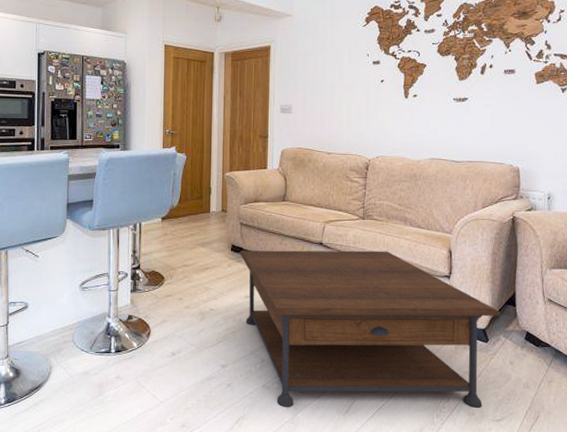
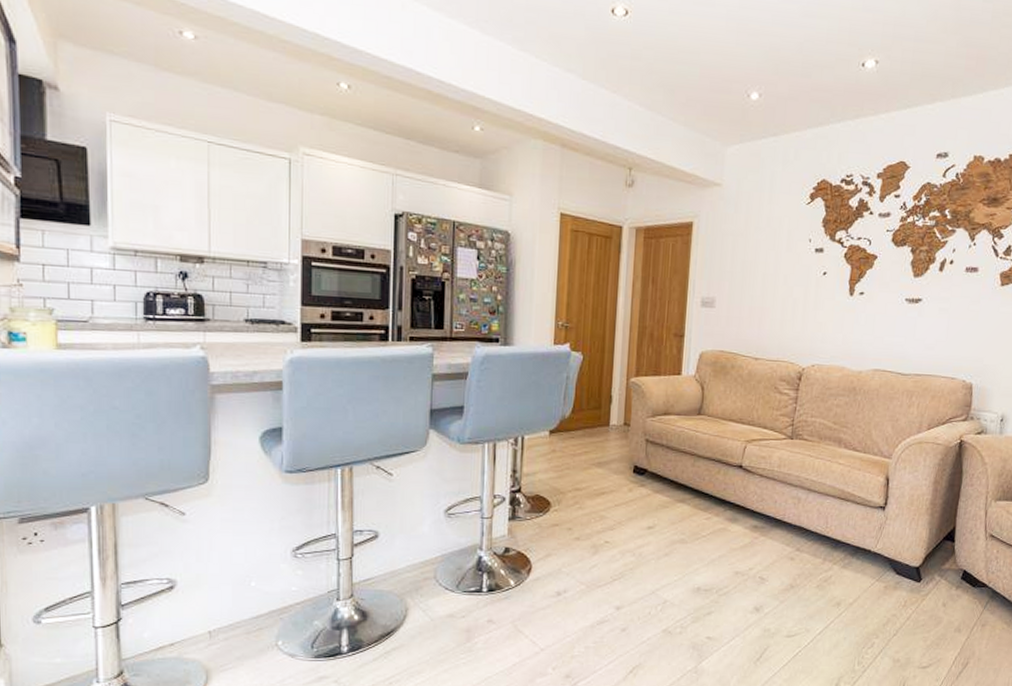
coffee table: present [239,250,501,408] -> none [642,472,938,654]

